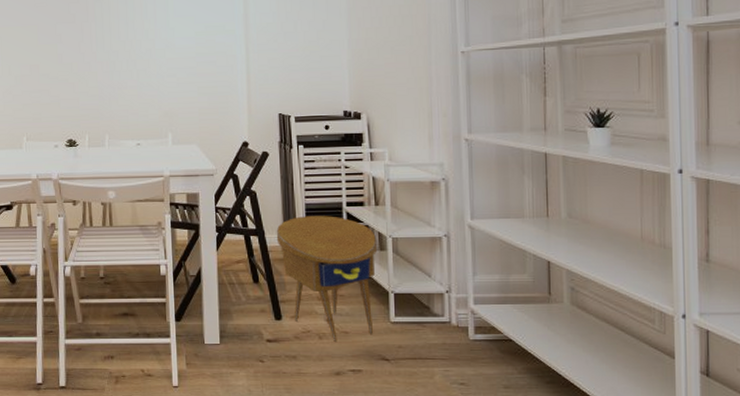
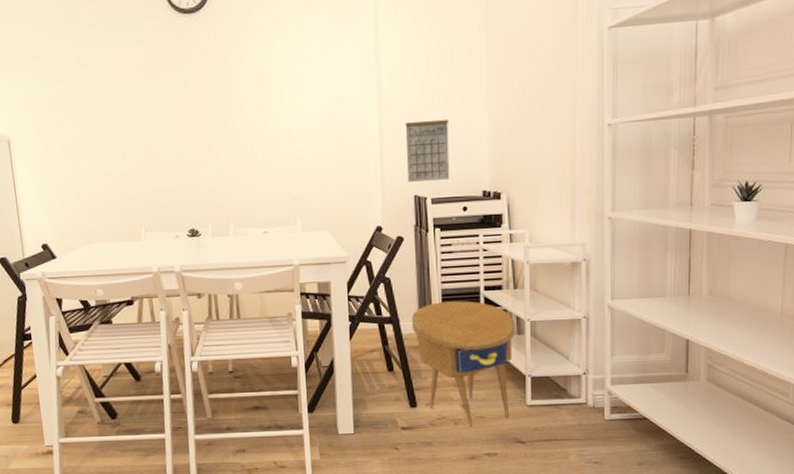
calendar: none [270,43,312,101] -> present [405,119,450,182]

